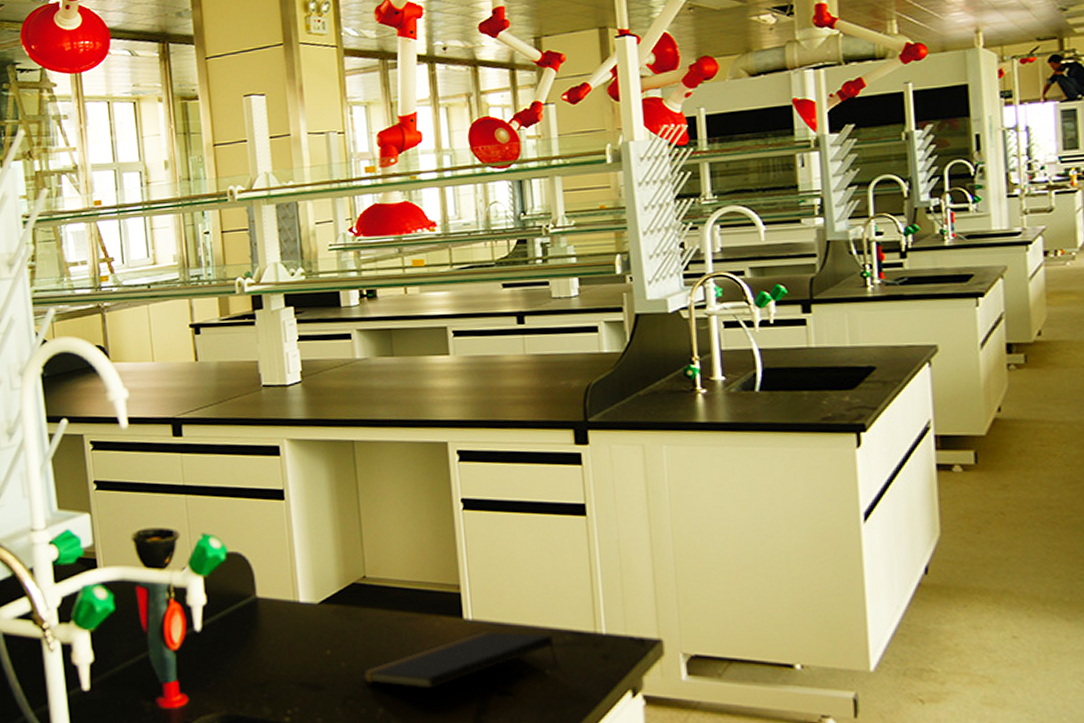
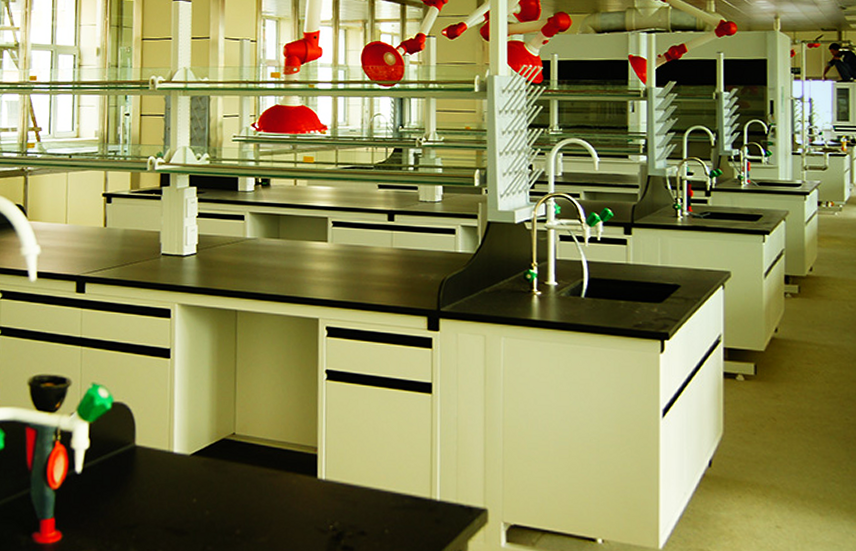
notepad: present [362,631,557,689] -> none [223,490,396,541]

